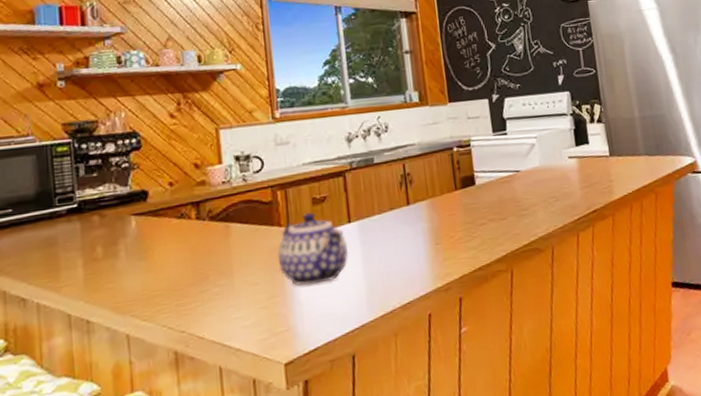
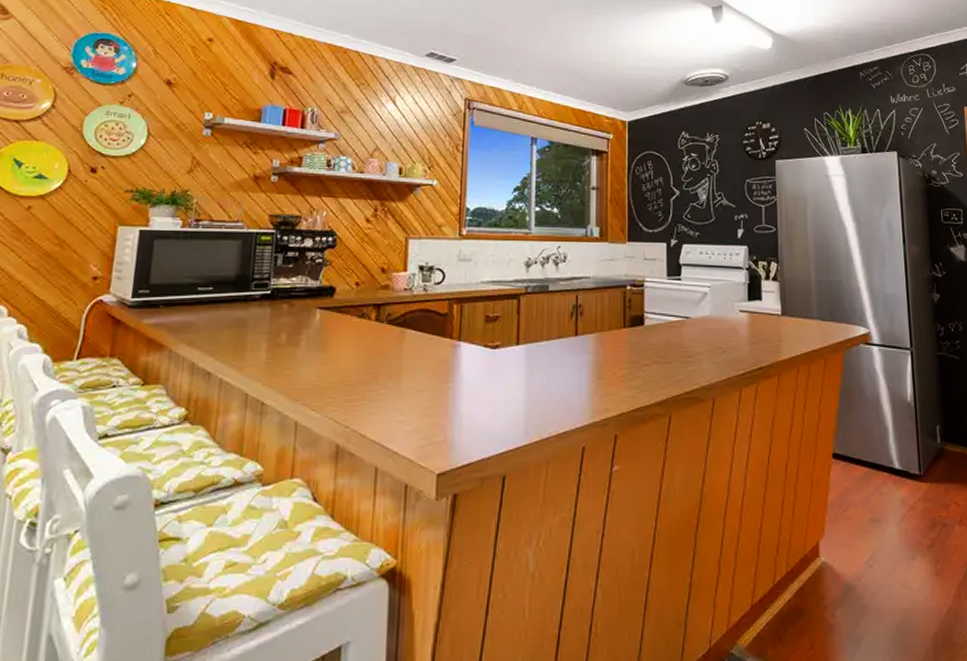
teapot: present [277,213,349,286] -> none [445,330,514,400]

